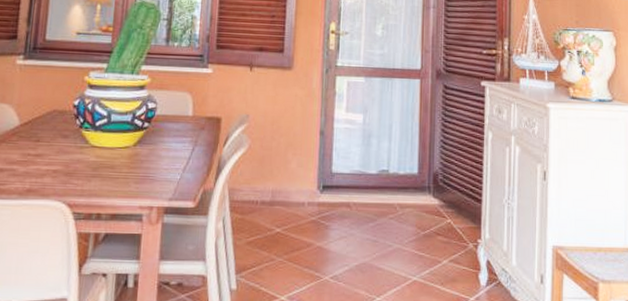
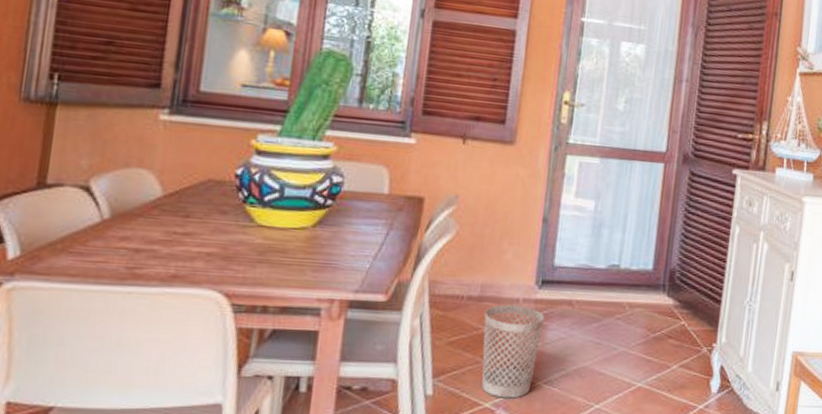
wastebasket: none [276,207,327,292] -> present [481,304,544,399]

